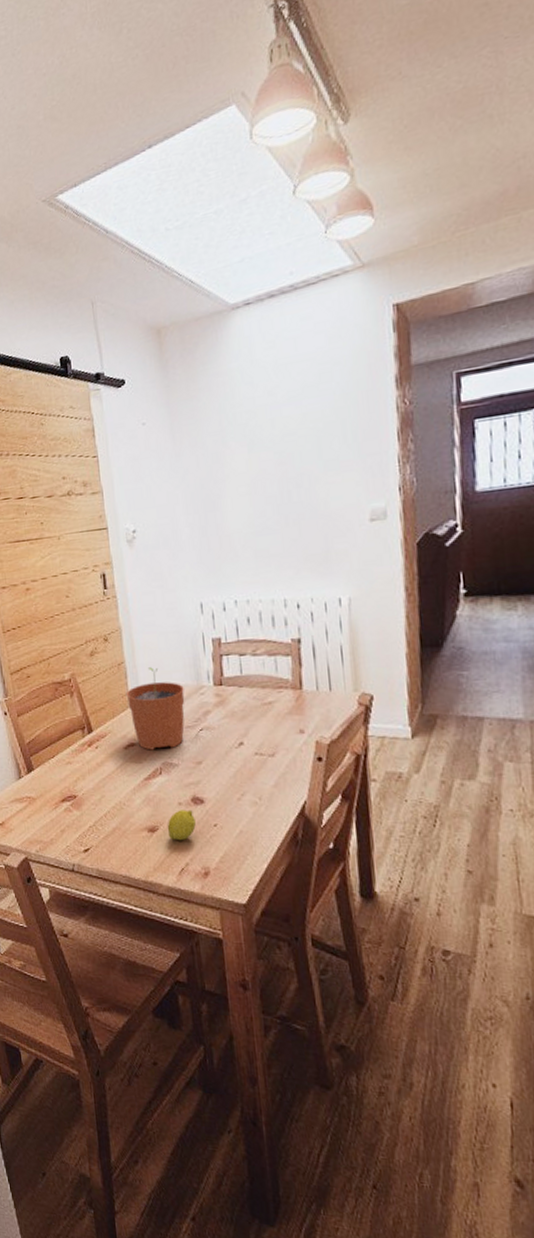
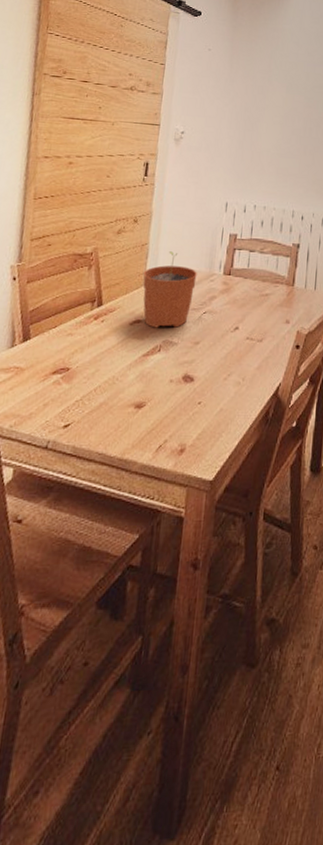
fruit: present [167,810,196,841] -> none [153,387,182,418]

